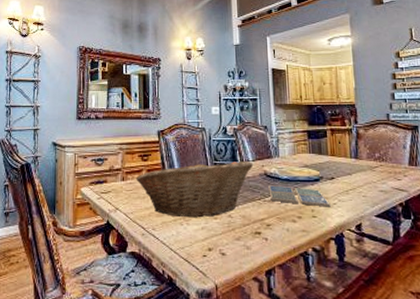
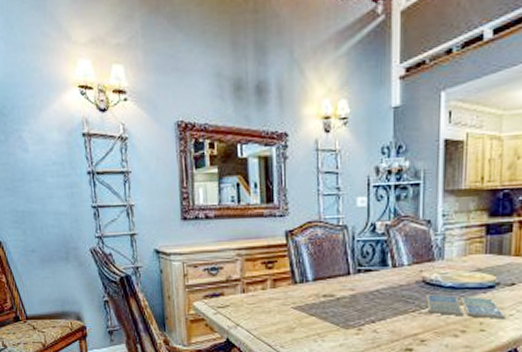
fruit basket: present [136,160,254,218] -> none [259,265,409,334]

